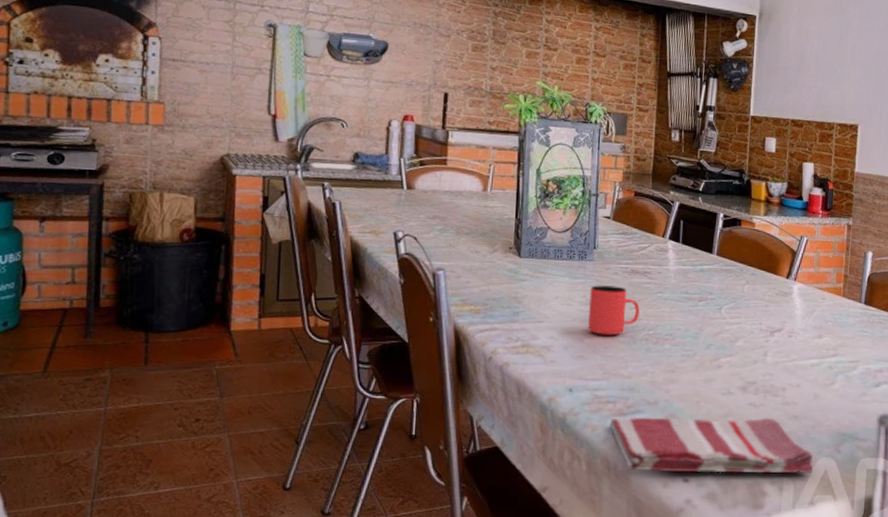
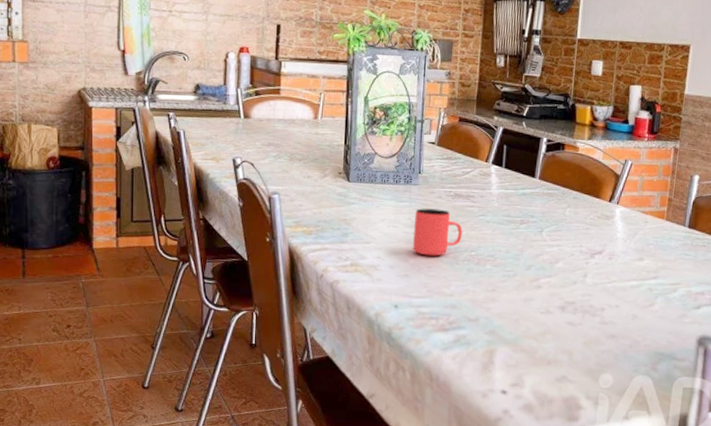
dish towel: present [609,417,813,473] -> none [432,332,630,390]

